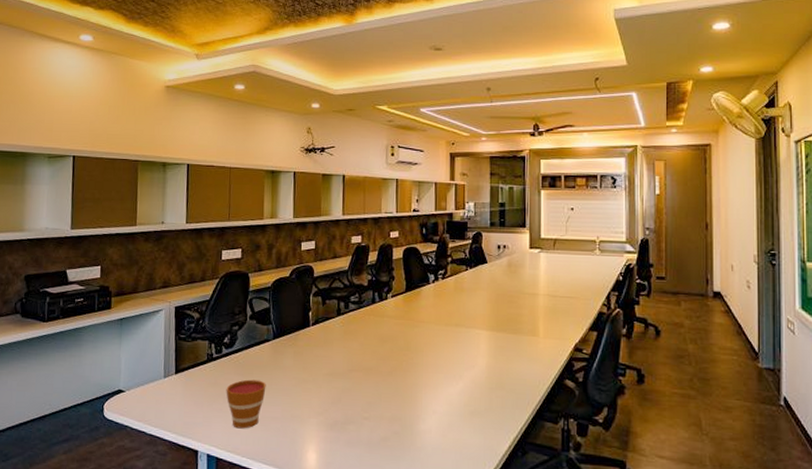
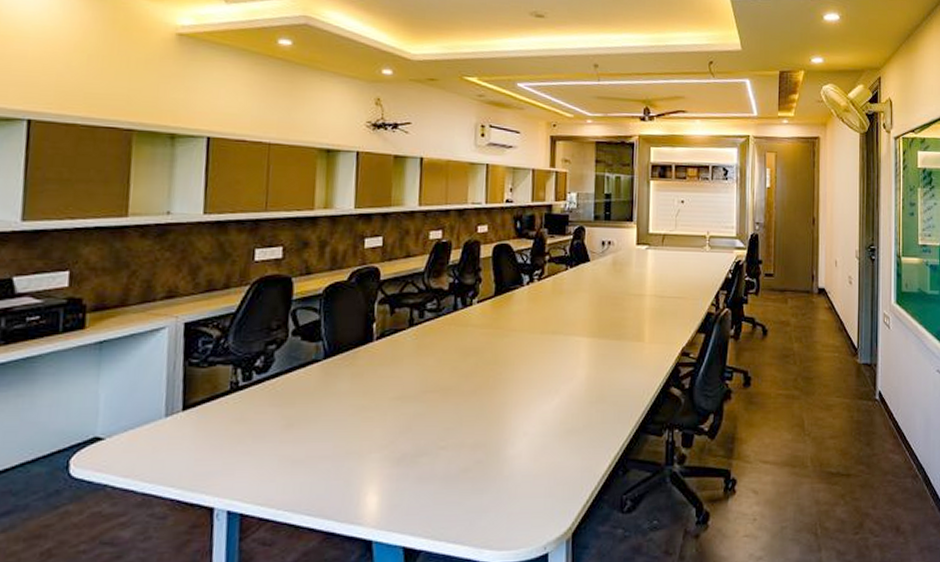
cup: present [226,379,266,429] -> none [256,411,313,475]

